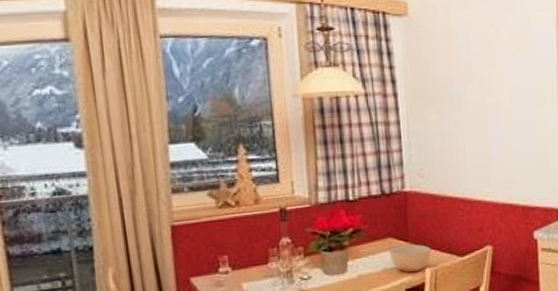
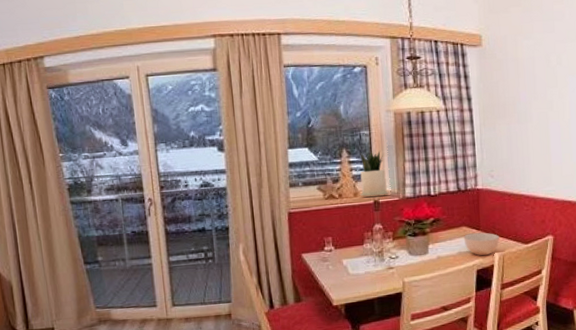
planter: none [261,145,299,205] -> present [360,150,389,198]

